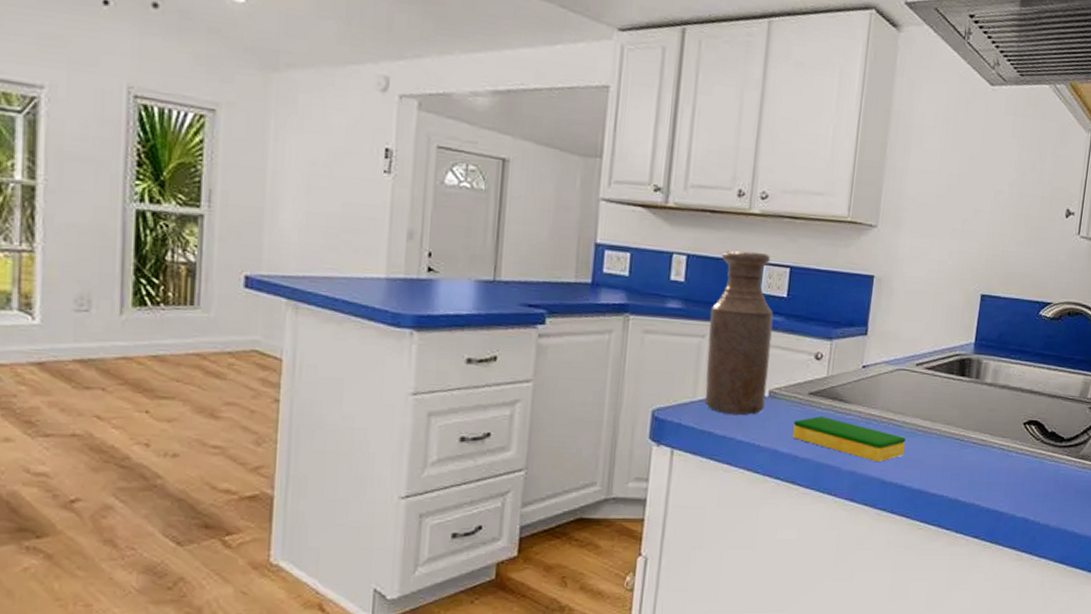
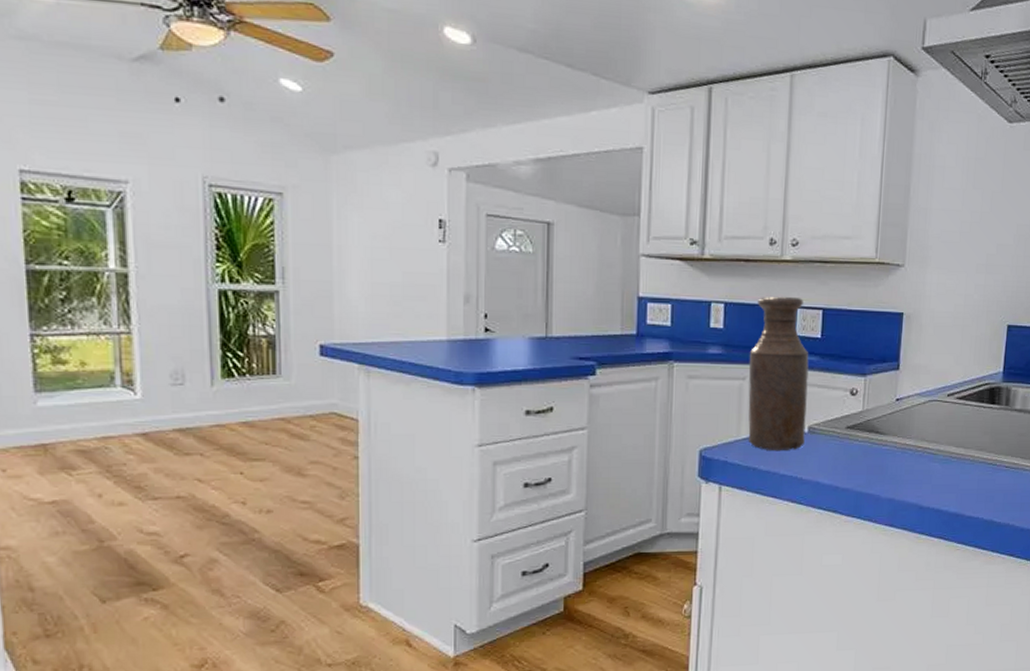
dish sponge: present [792,416,906,462] -> none [833,449,941,488]

